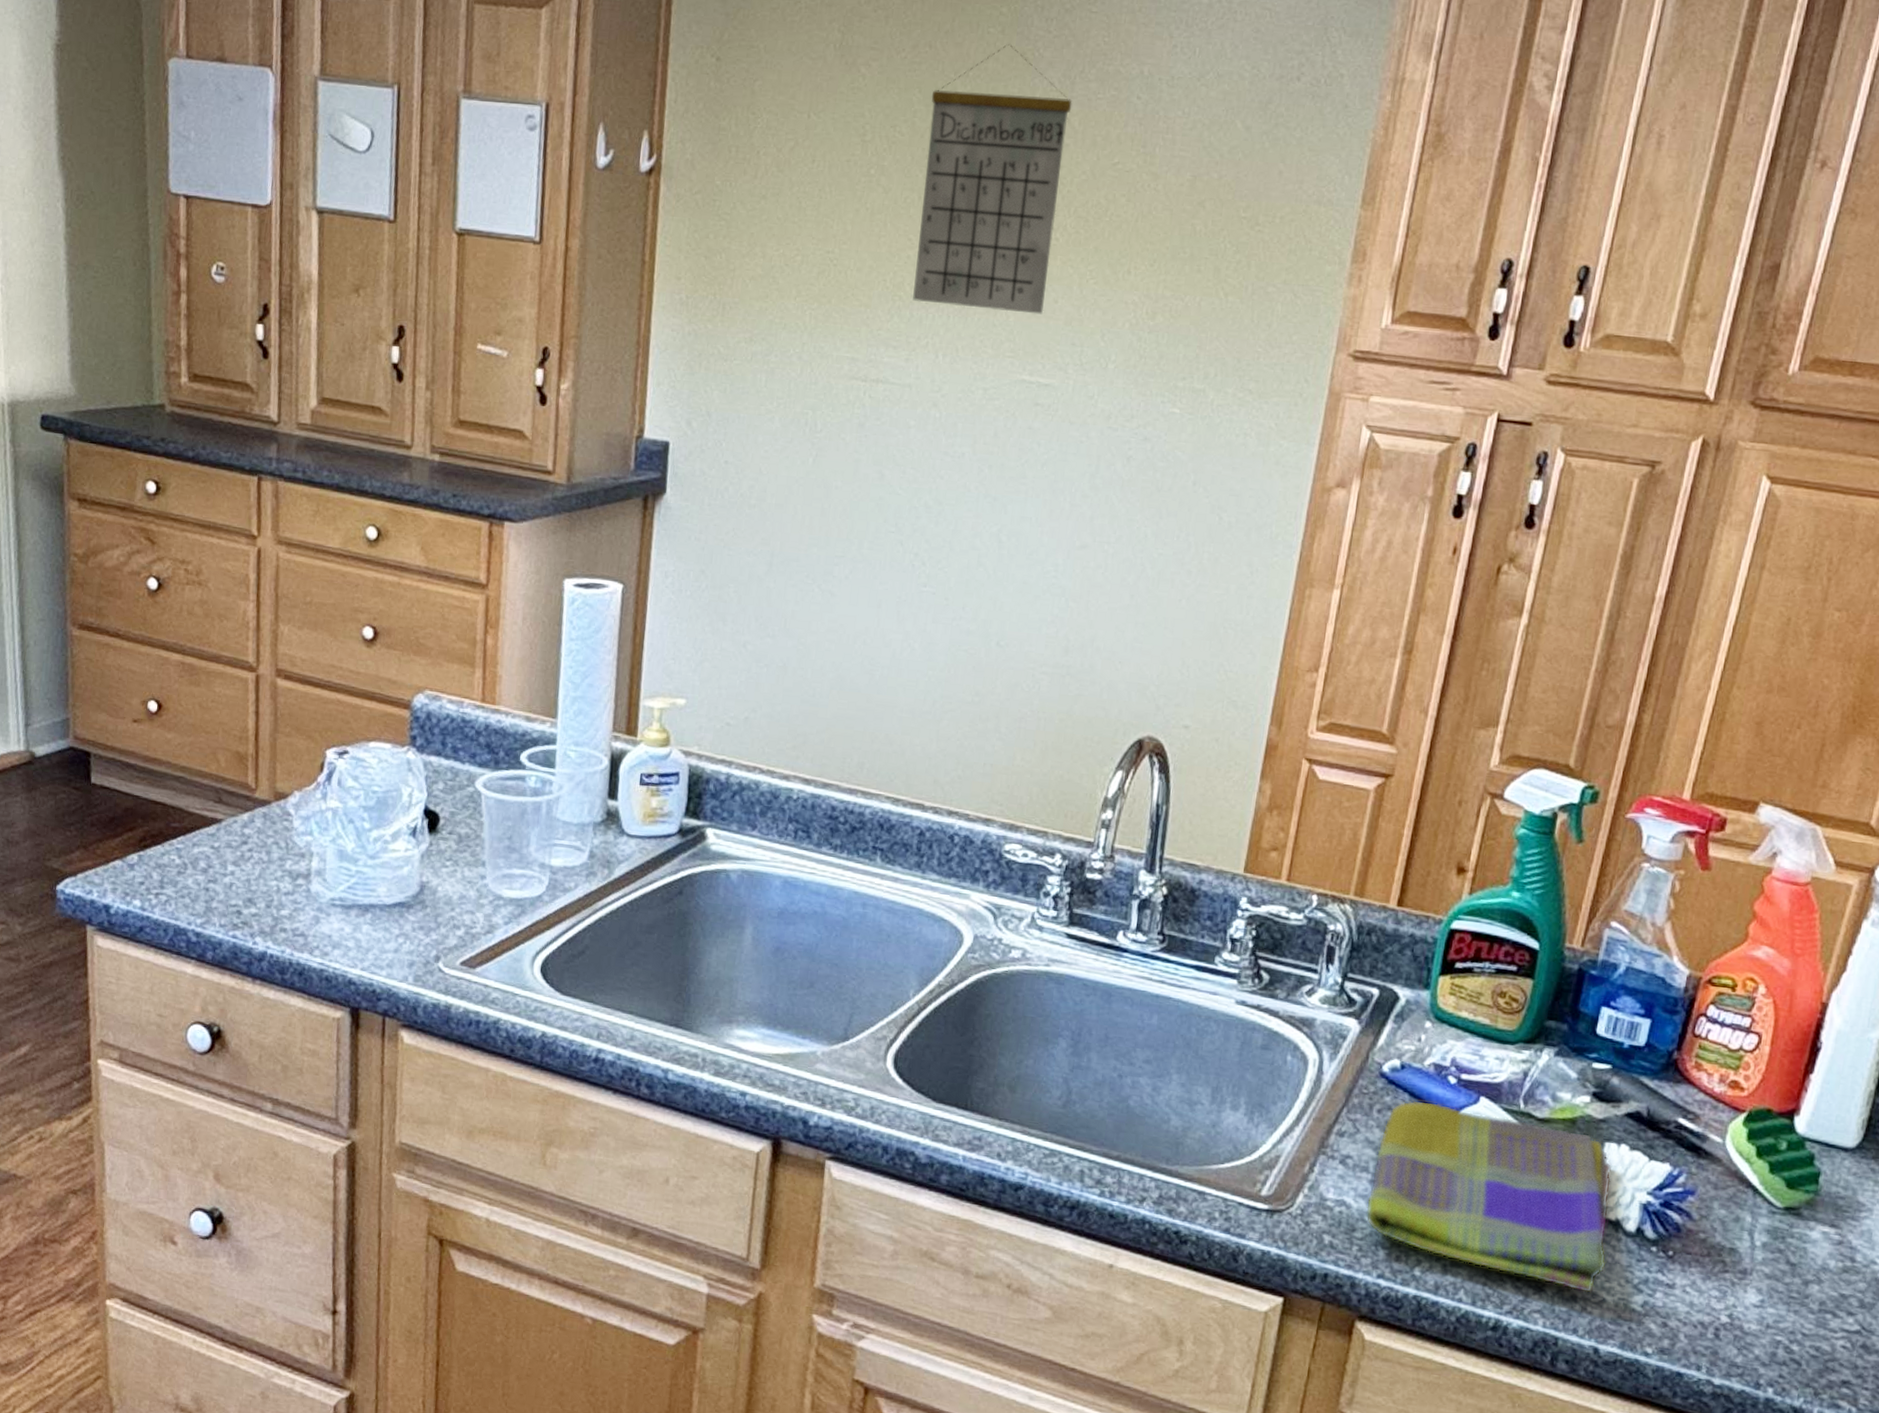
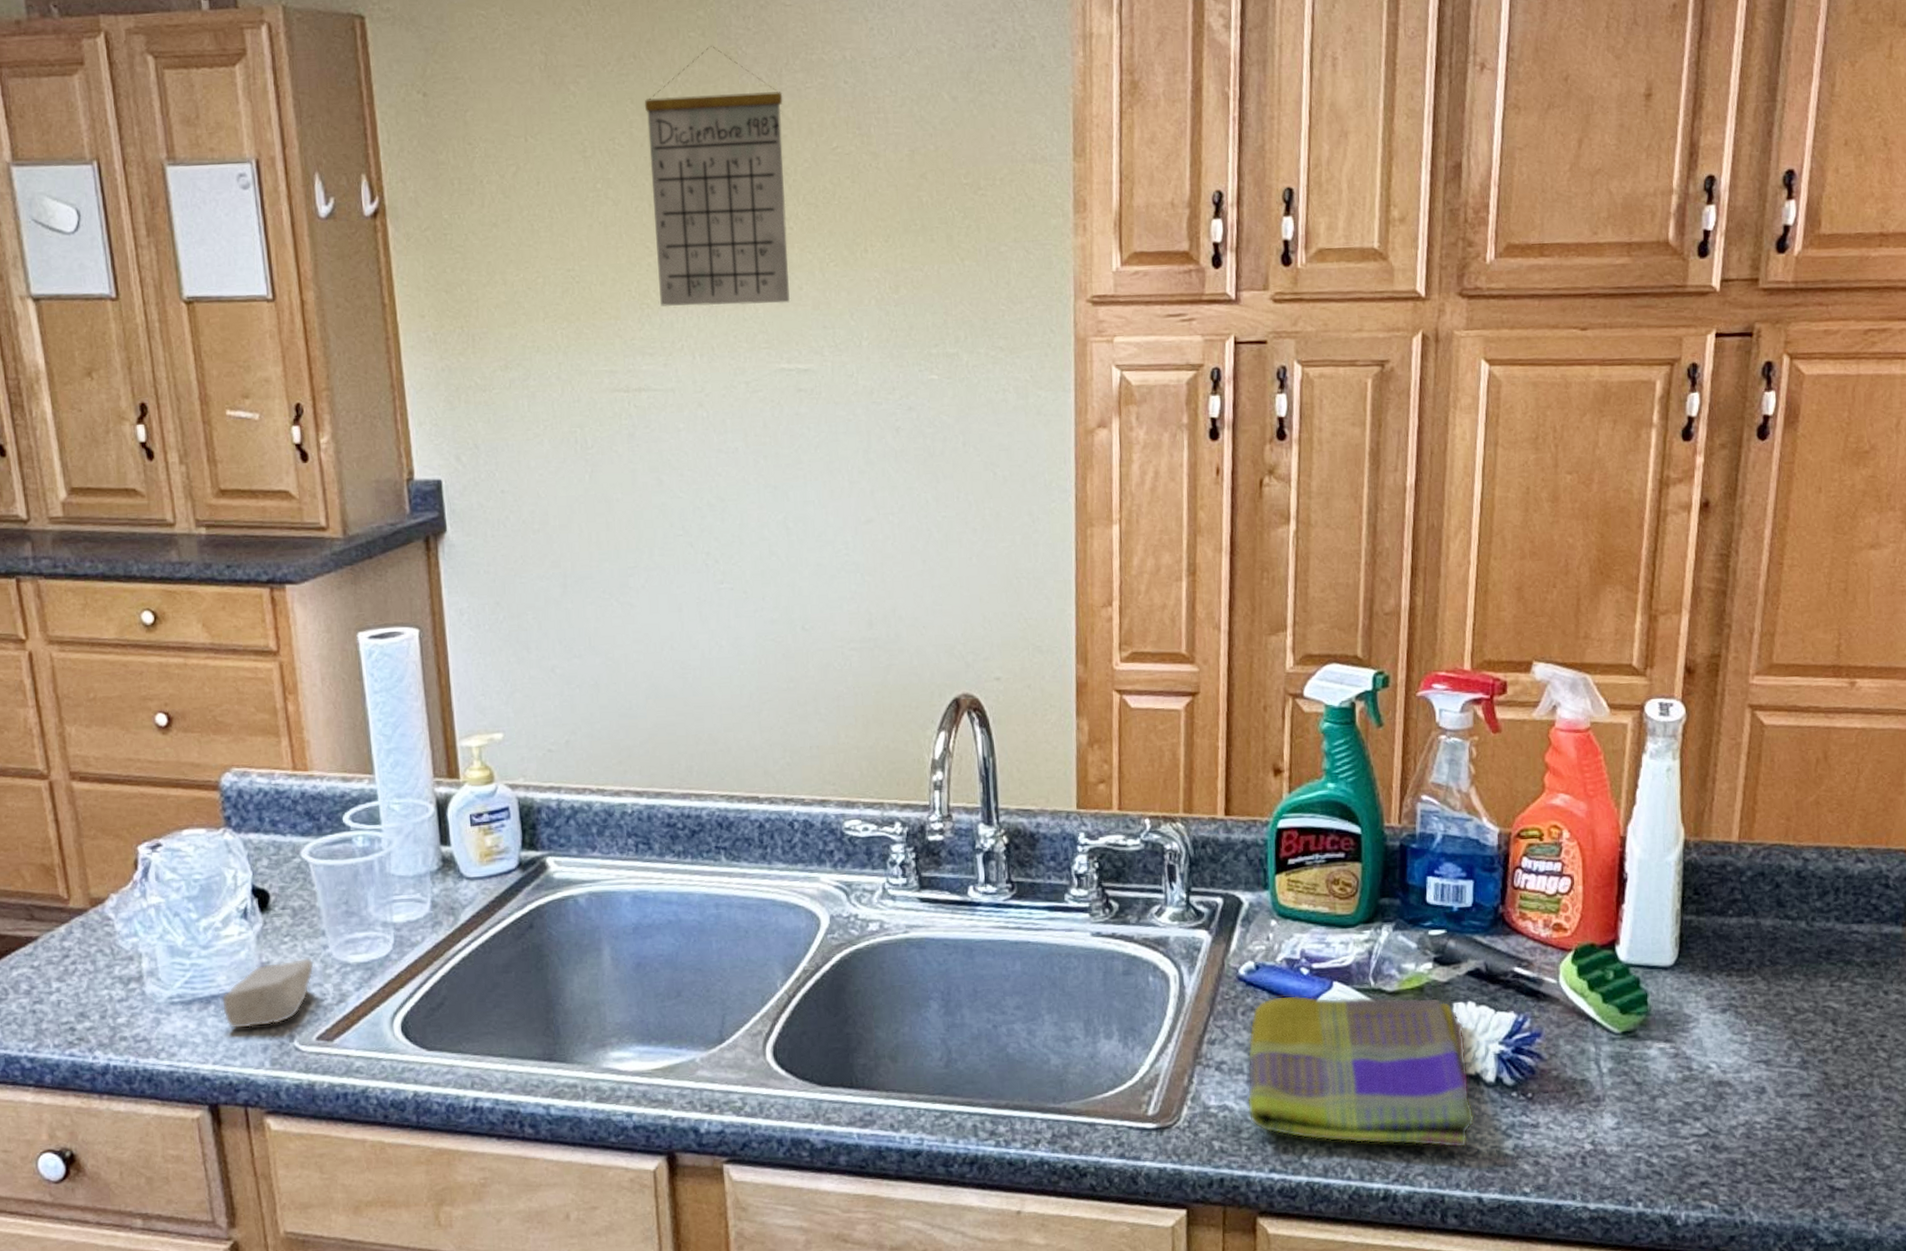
soap bar: none [378,883,470,943] -> present [221,957,314,1030]

